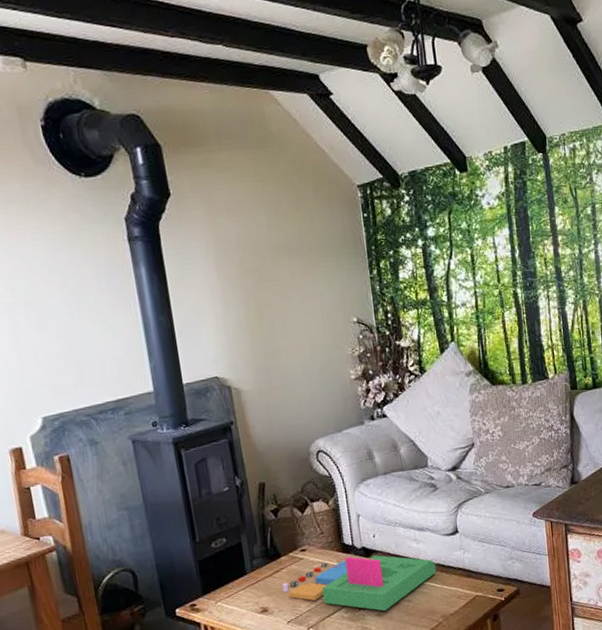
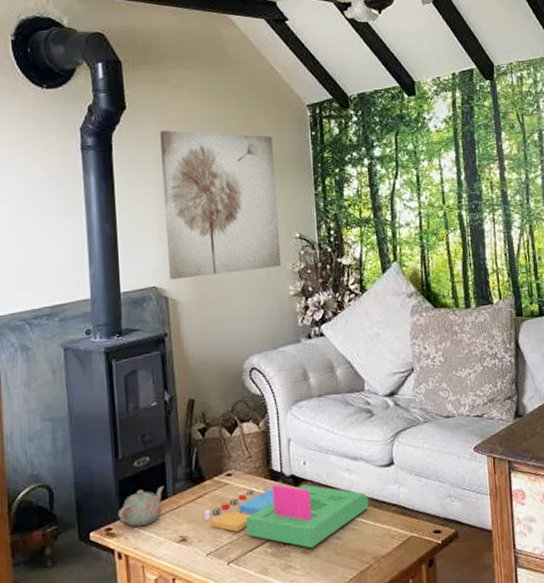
teapot: none [200,564,243,602] -> present [118,486,164,527]
wall art: none [208,217,341,370] -> present [160,130,282,280]

